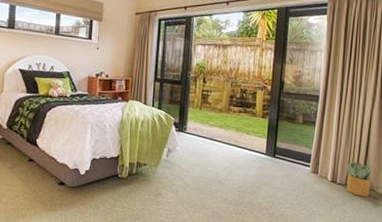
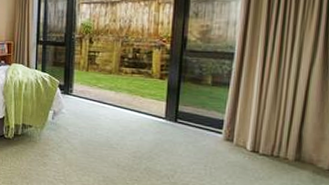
potted plant: present [345,161,372,197] -> none [271,129,310,172]

